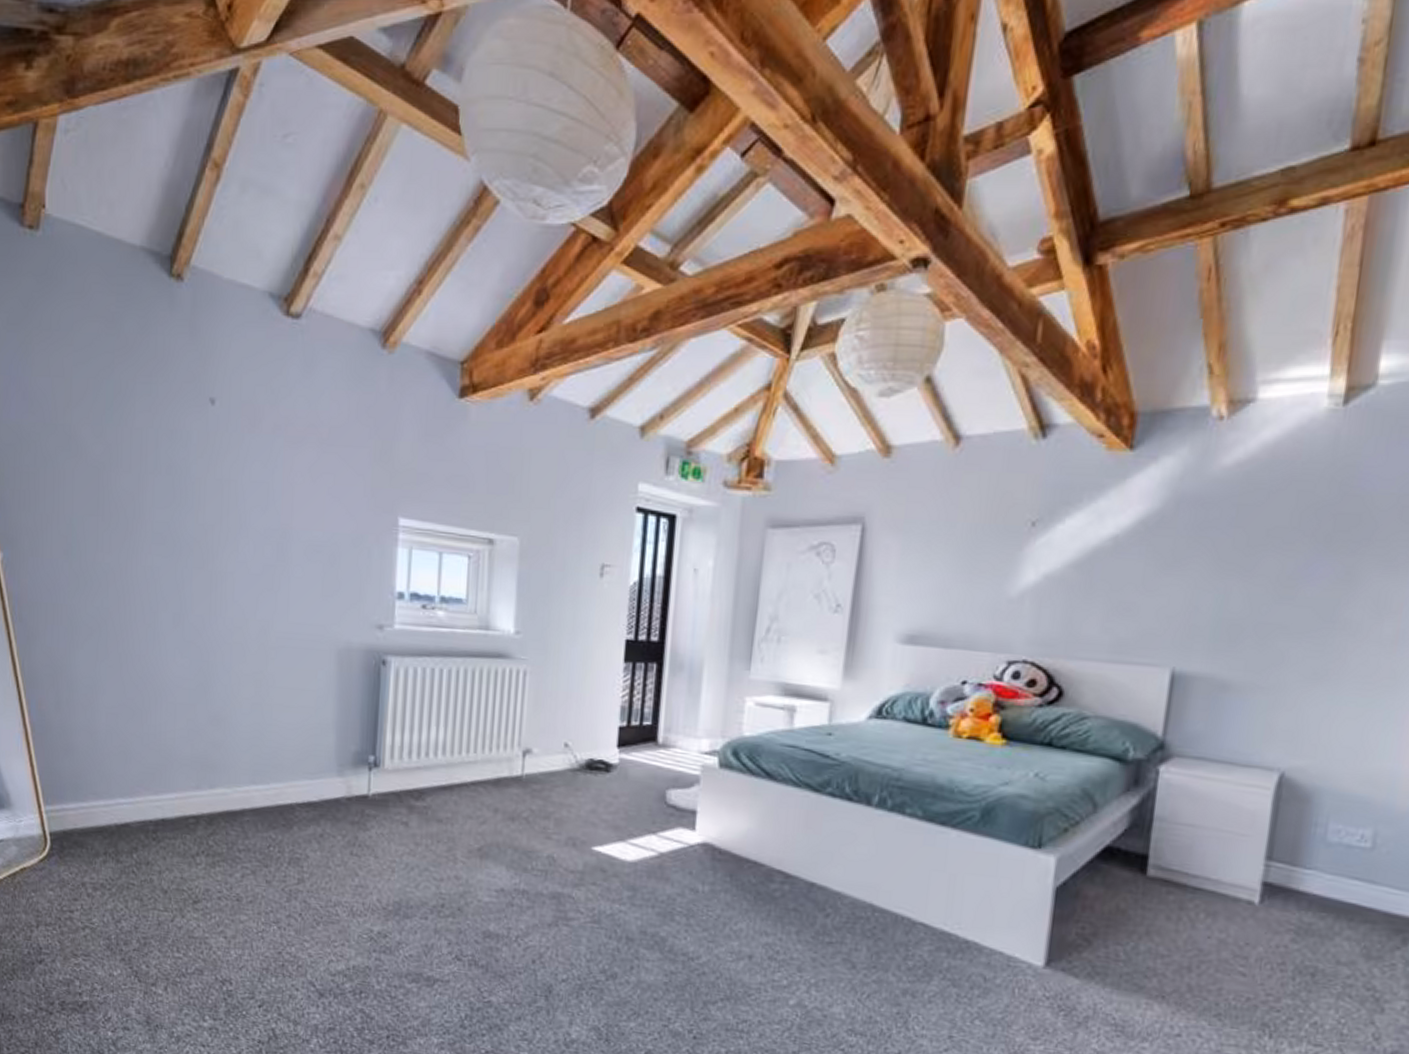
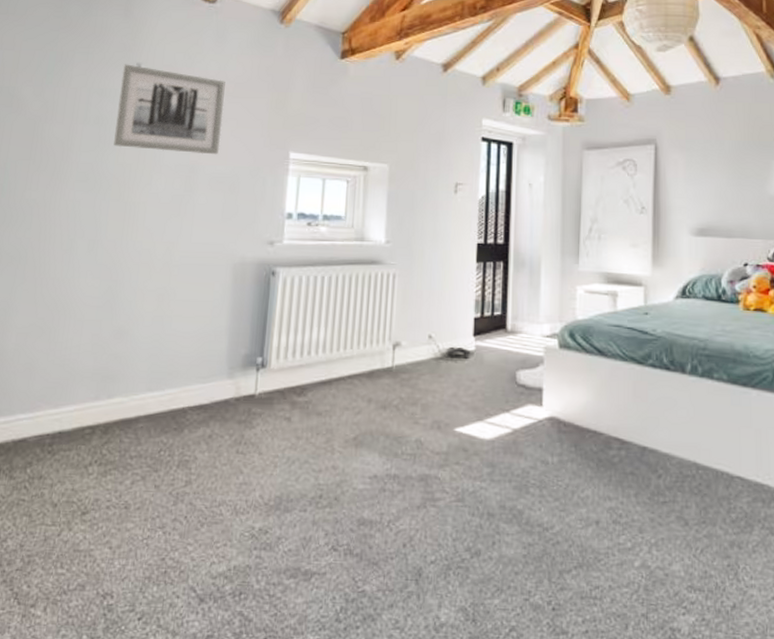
wall art: none [191,398,318,518] -> present [113,64,225,155]

